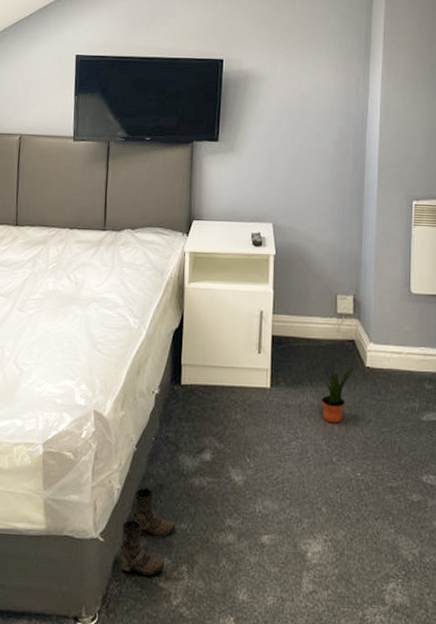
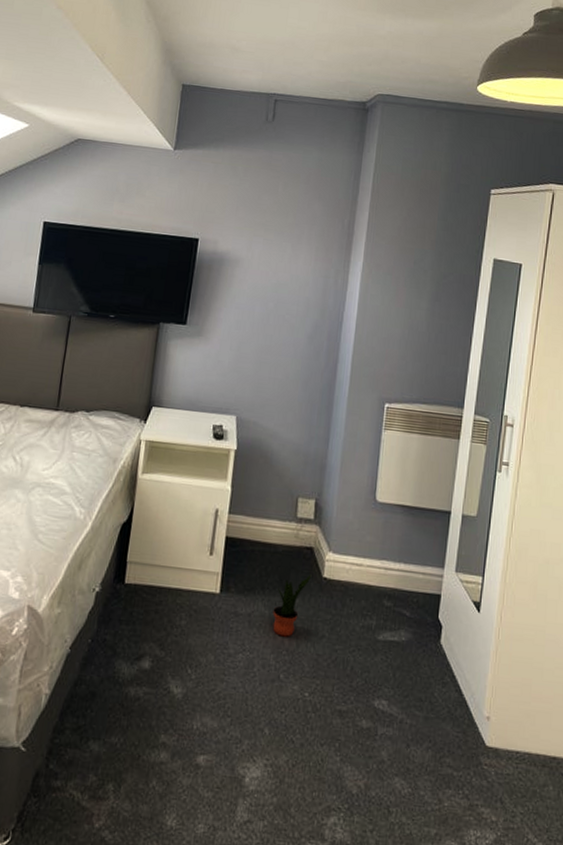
boots: present [120,487,175,576] -> none [41,694,105,793]

